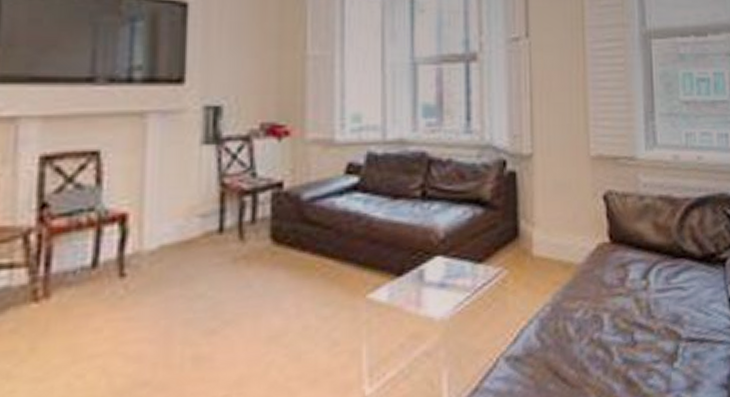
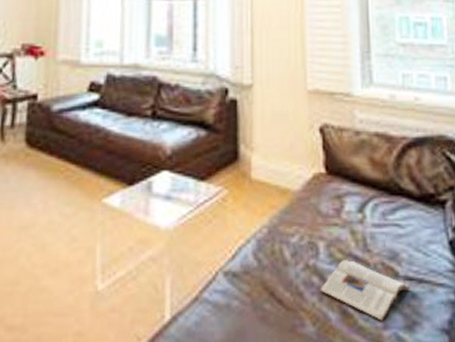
magazine: none [605,329,693,385] -> present [320,260,411,321]

